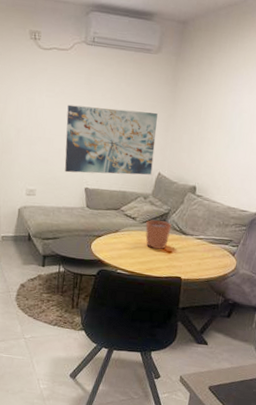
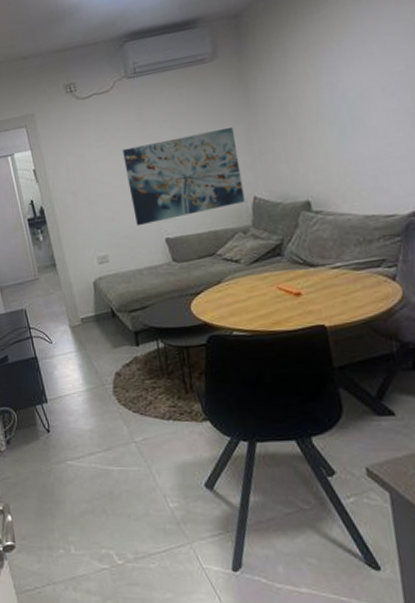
plant pot: present [145,212,172,249] -> none [254,247,292,294]

